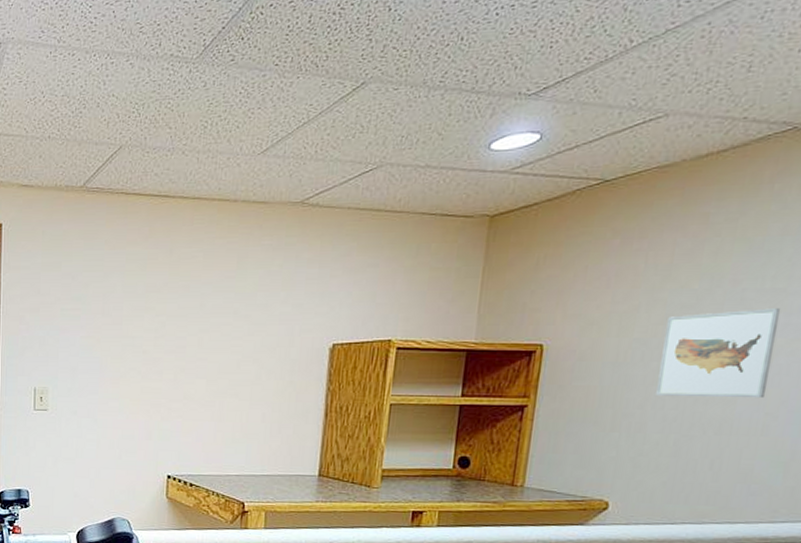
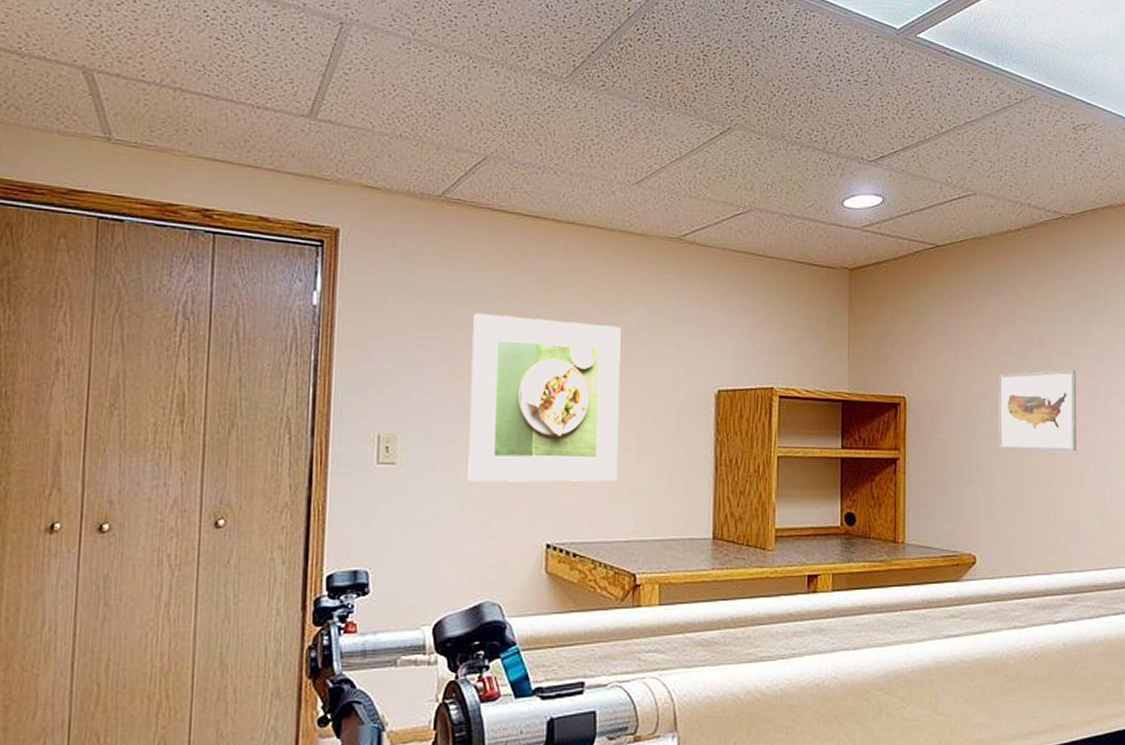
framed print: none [104,285,240,426] -> present [468,312,621,483]

